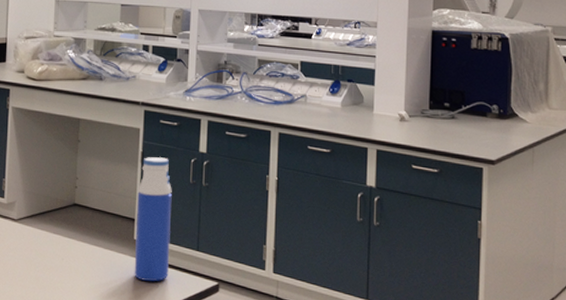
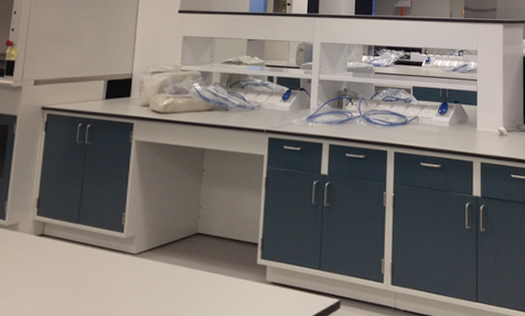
water bottle: present [134,157,172,281] -> none [257,181,295,305]

